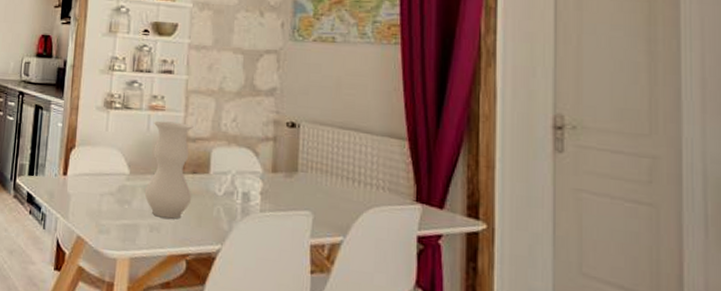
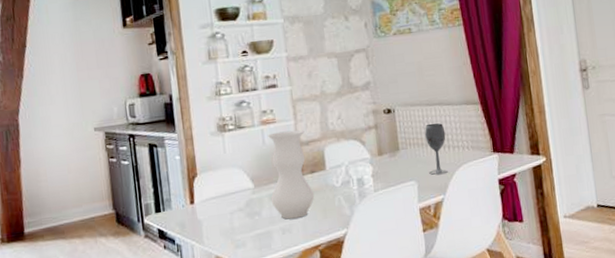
wine glass: none [329,149,358,213] -> present [424,123,449,176]

